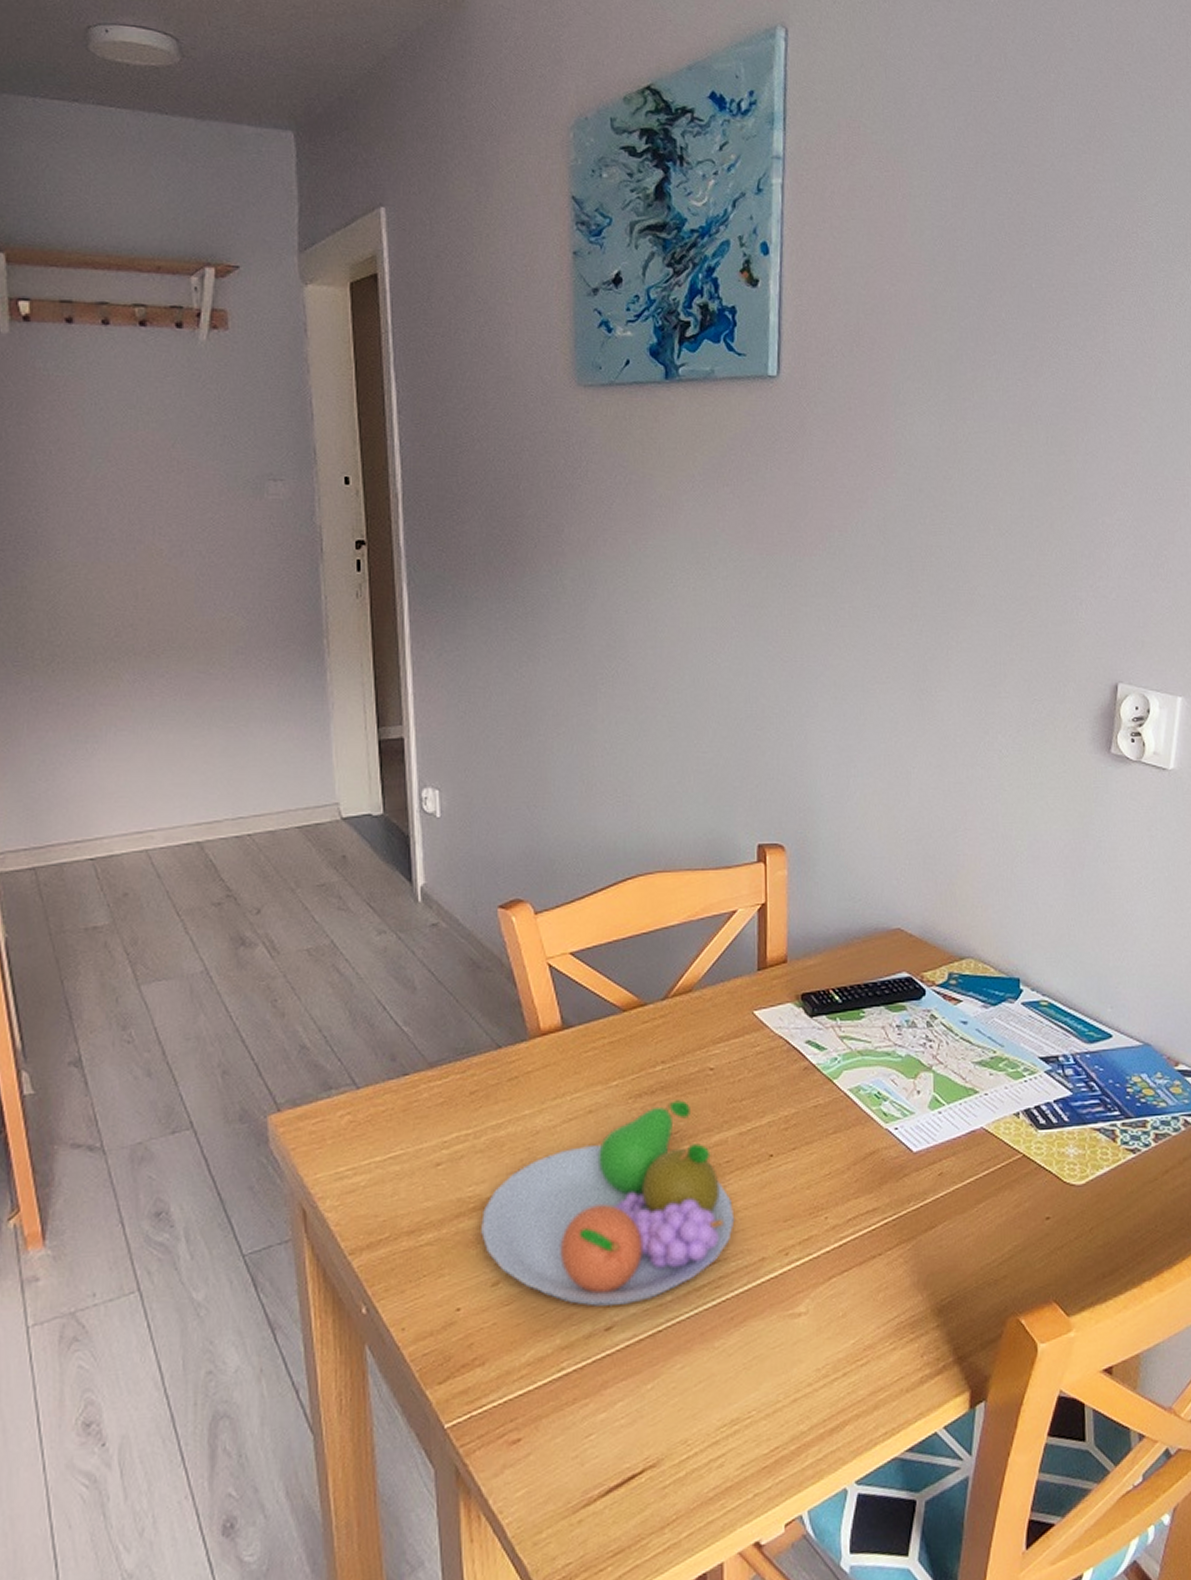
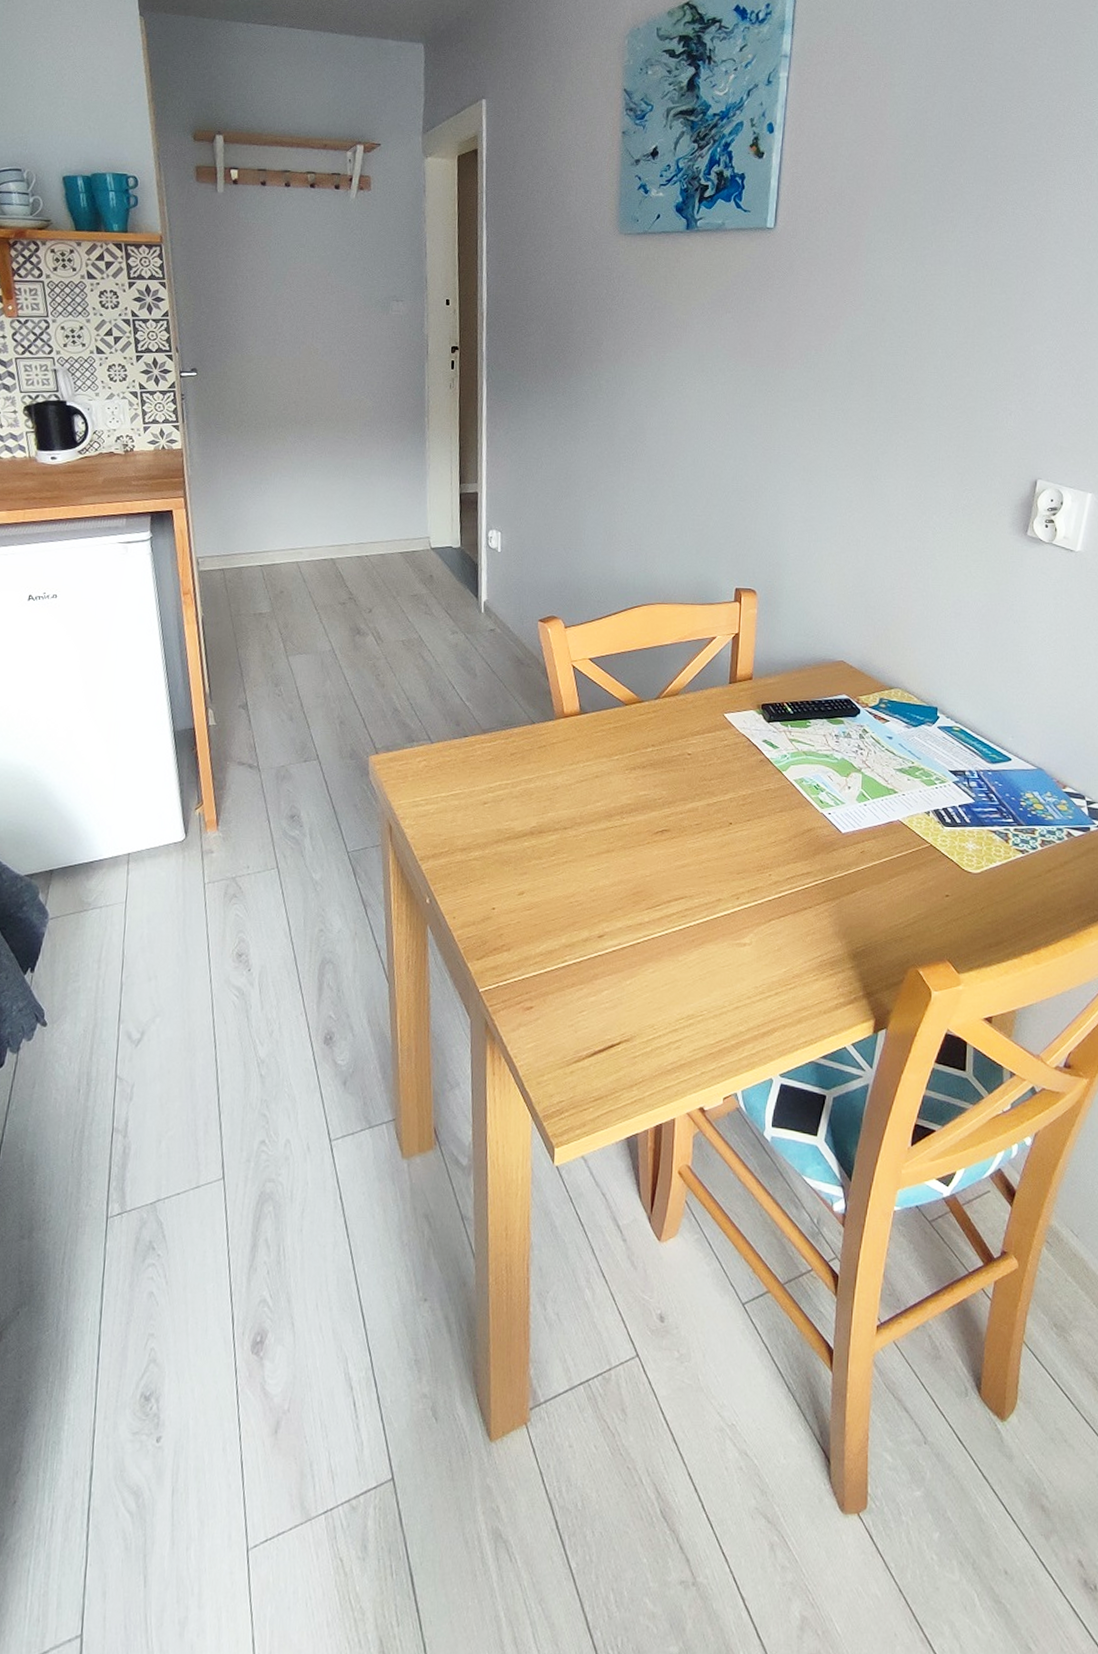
fruit bowl: present [481,1100,735,1307] -> none [513,774,700,921]

